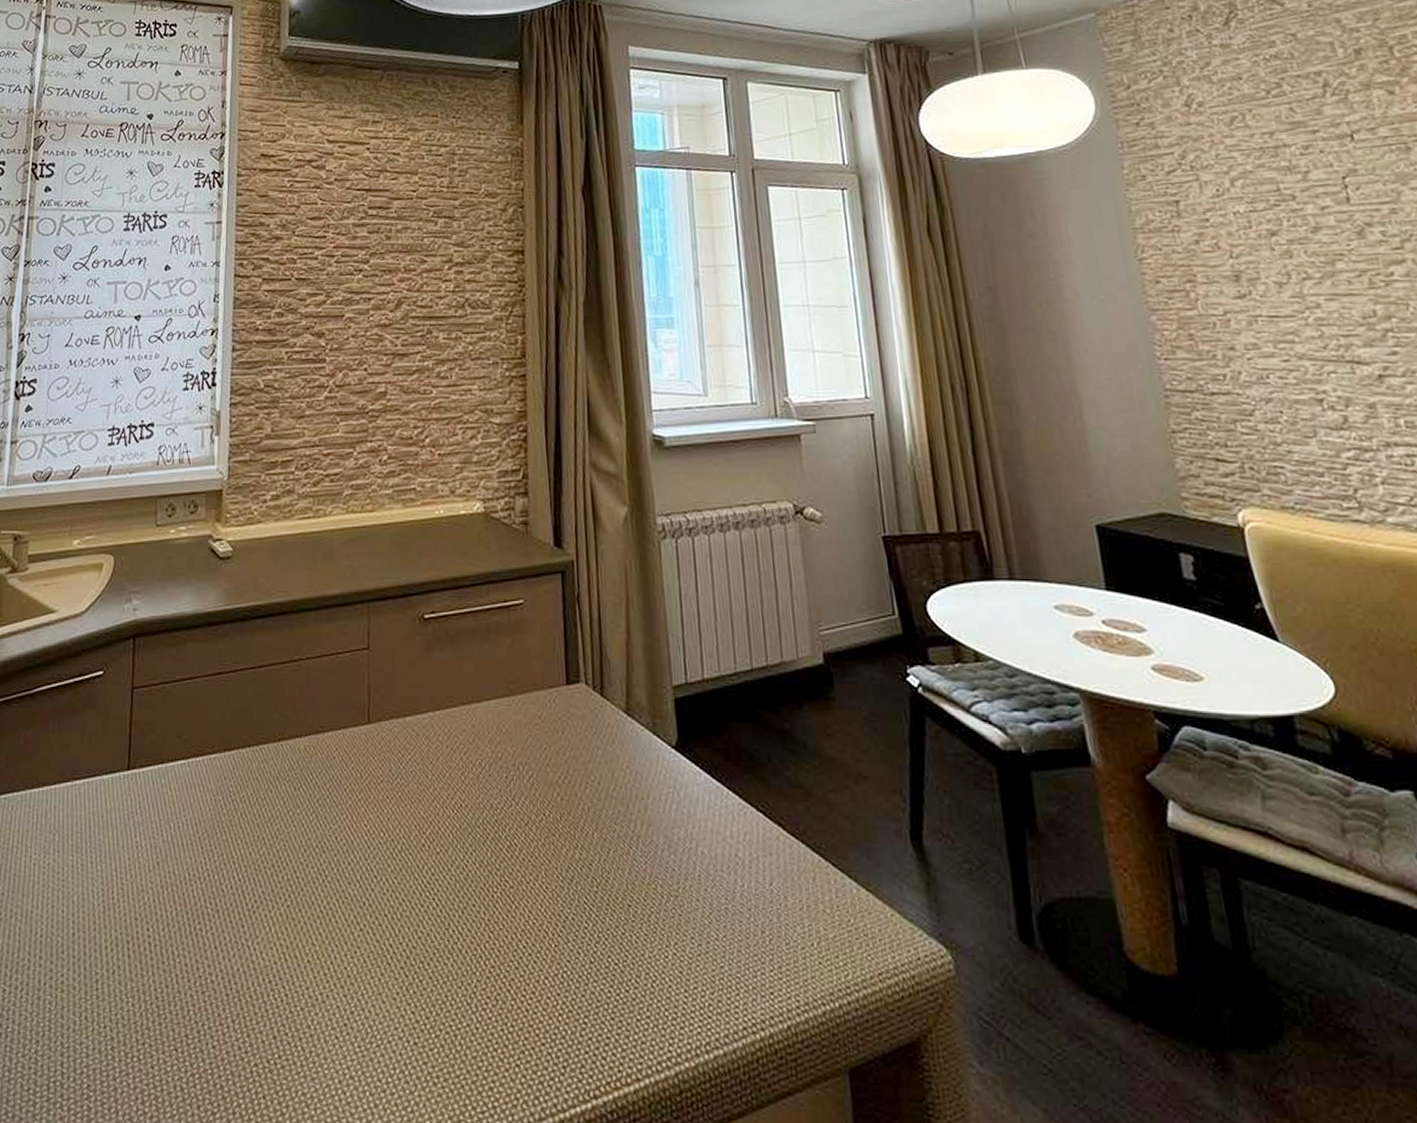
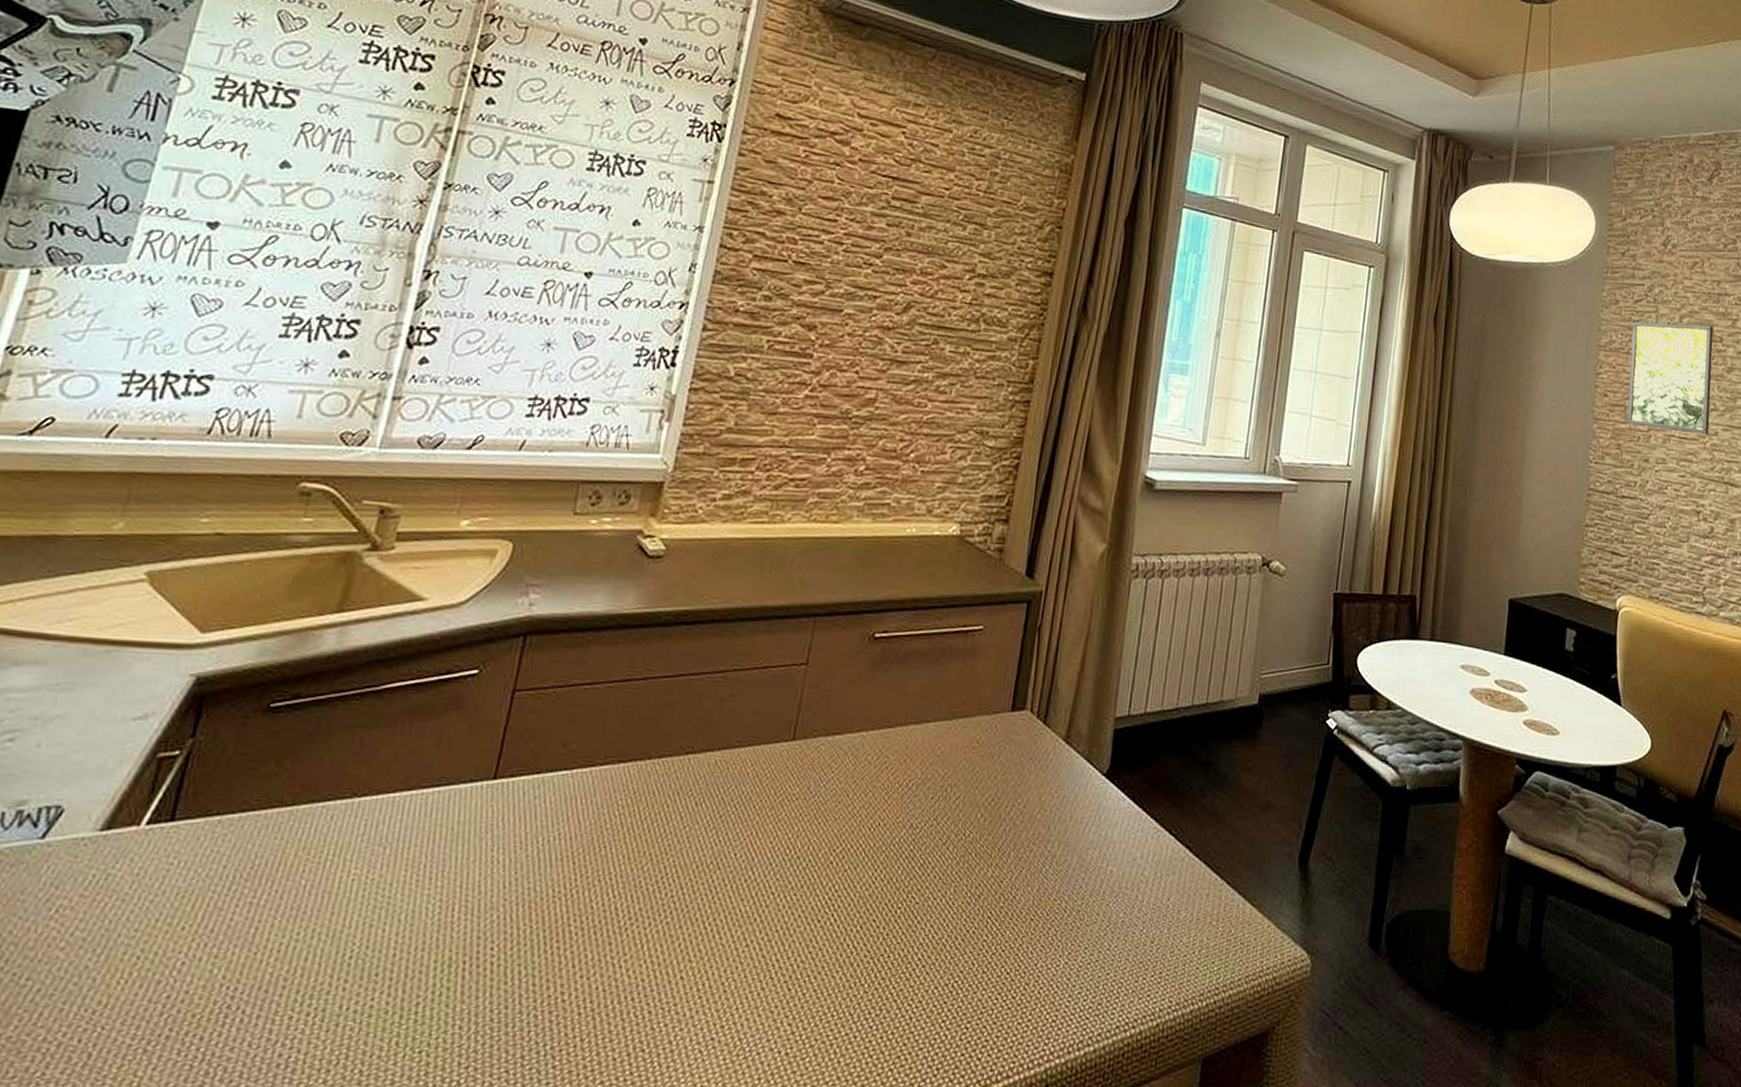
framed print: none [1170,184,1308,310] -> present [1627,321,1713,435]

